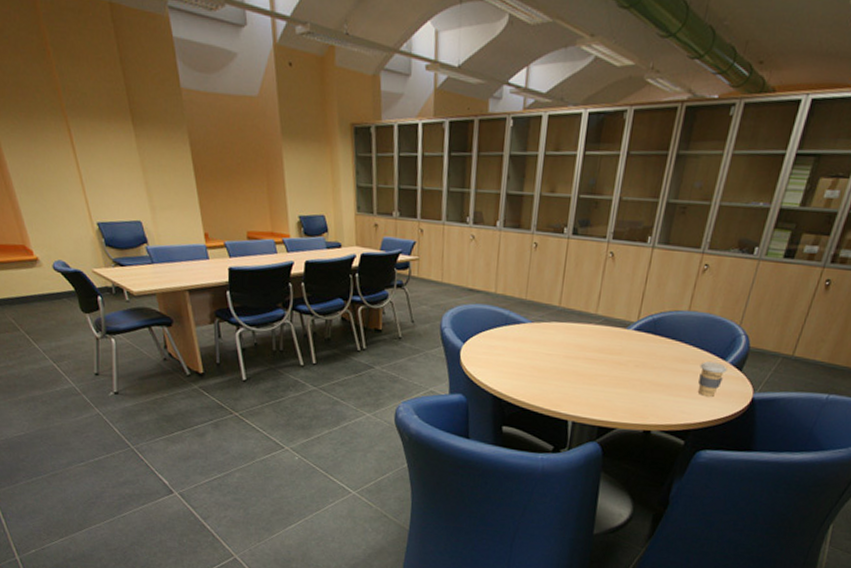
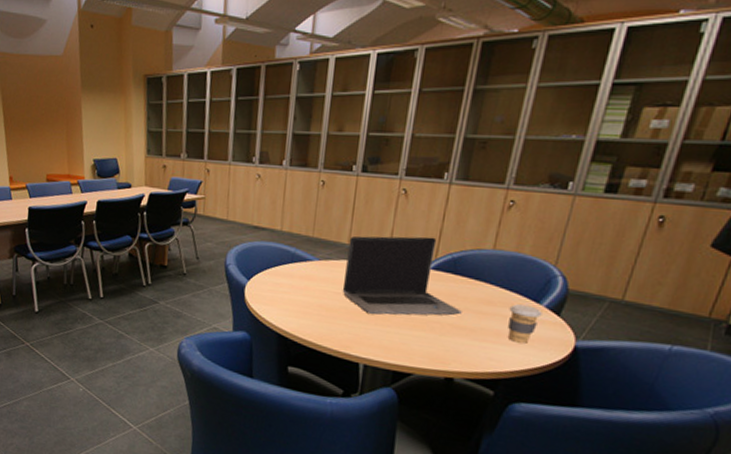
laptop computer: none [554,298,660,375] -> present [343,236,462,316]

